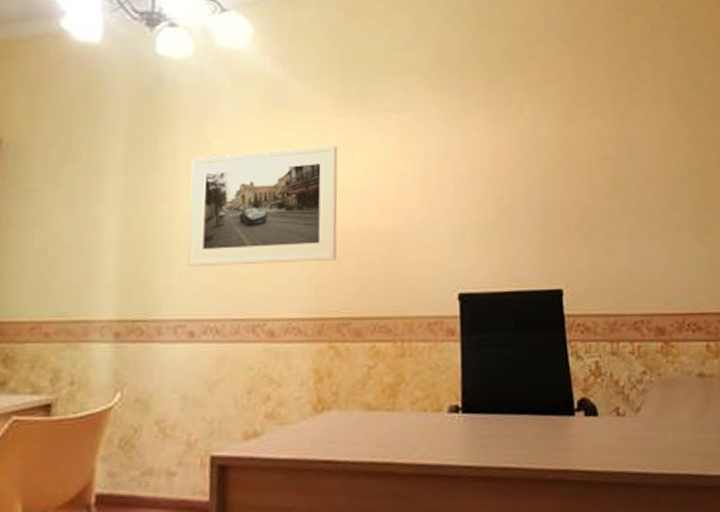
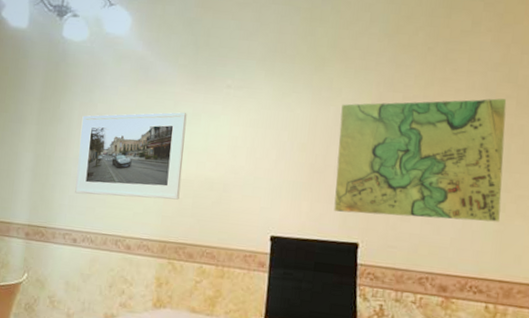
map: none [525,108,707,255] -> present [334,98,507,222]

